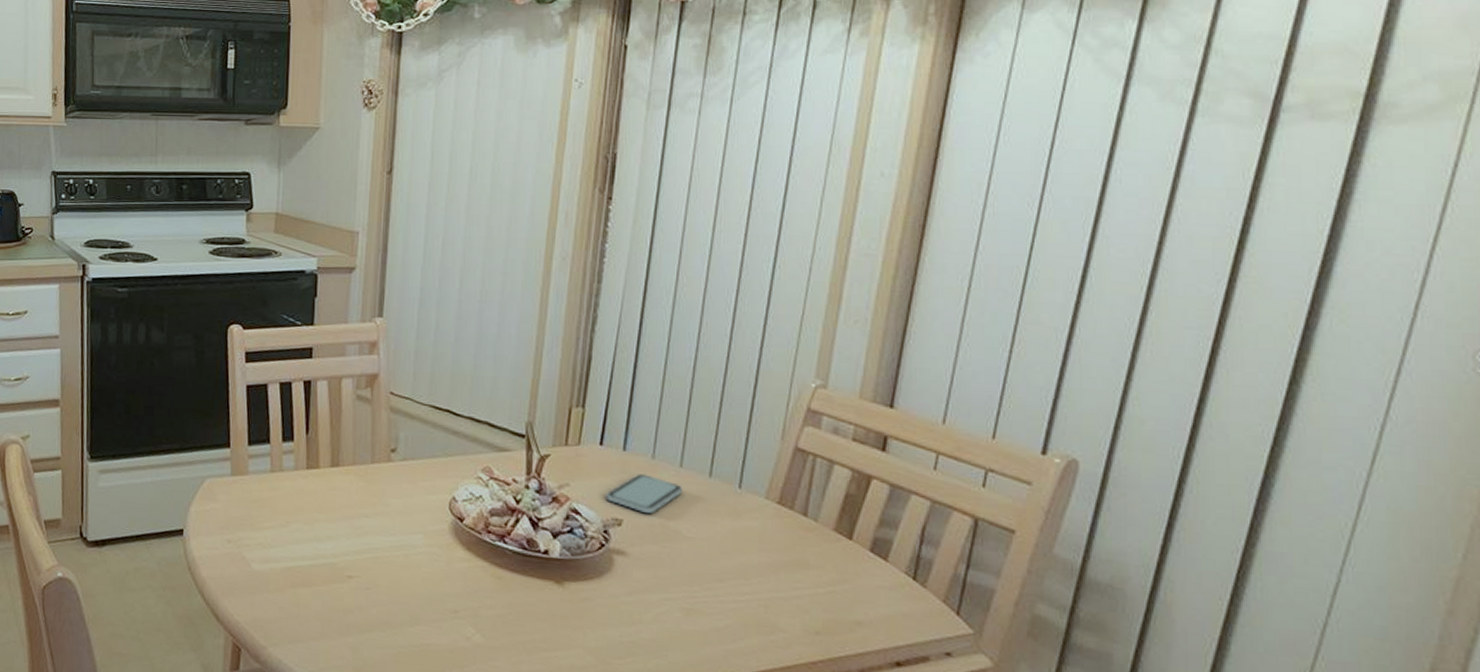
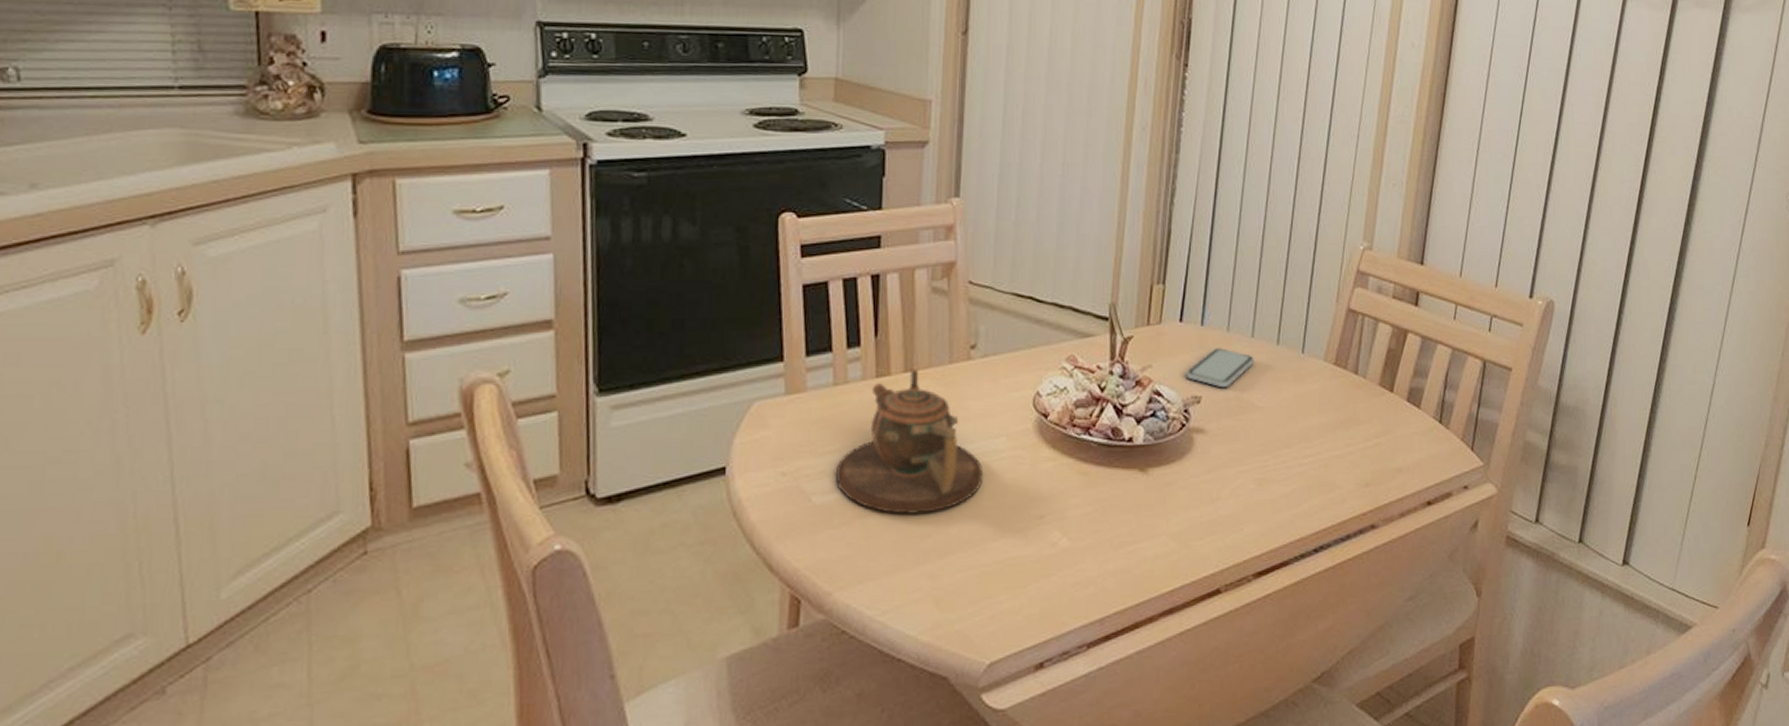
teapot: none [270,465,401,592] -> present [835,369,983,515]

